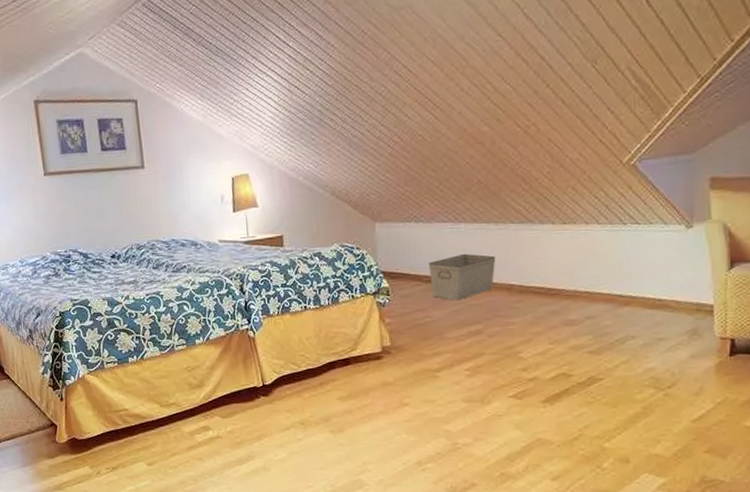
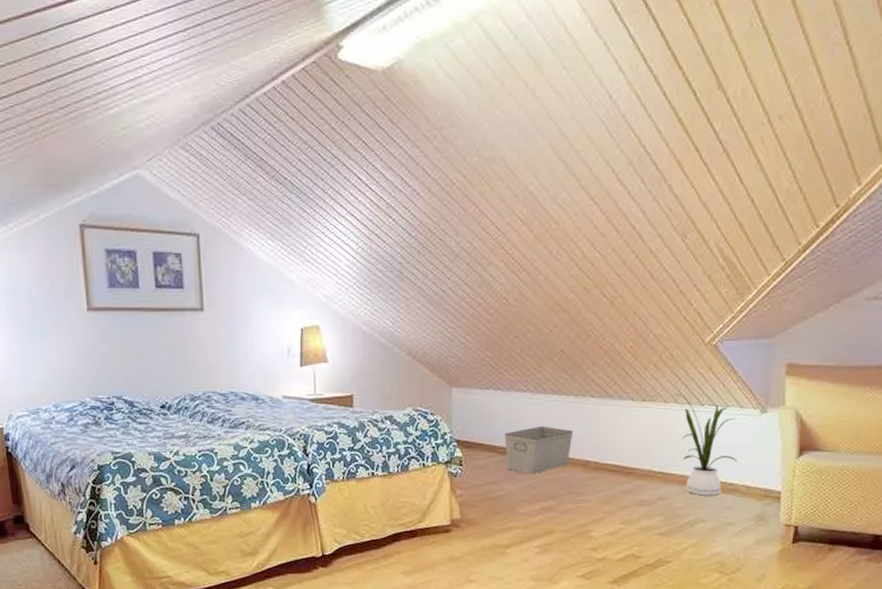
house plant: none [594,214,665,313] -> present [673,393,738,496]

